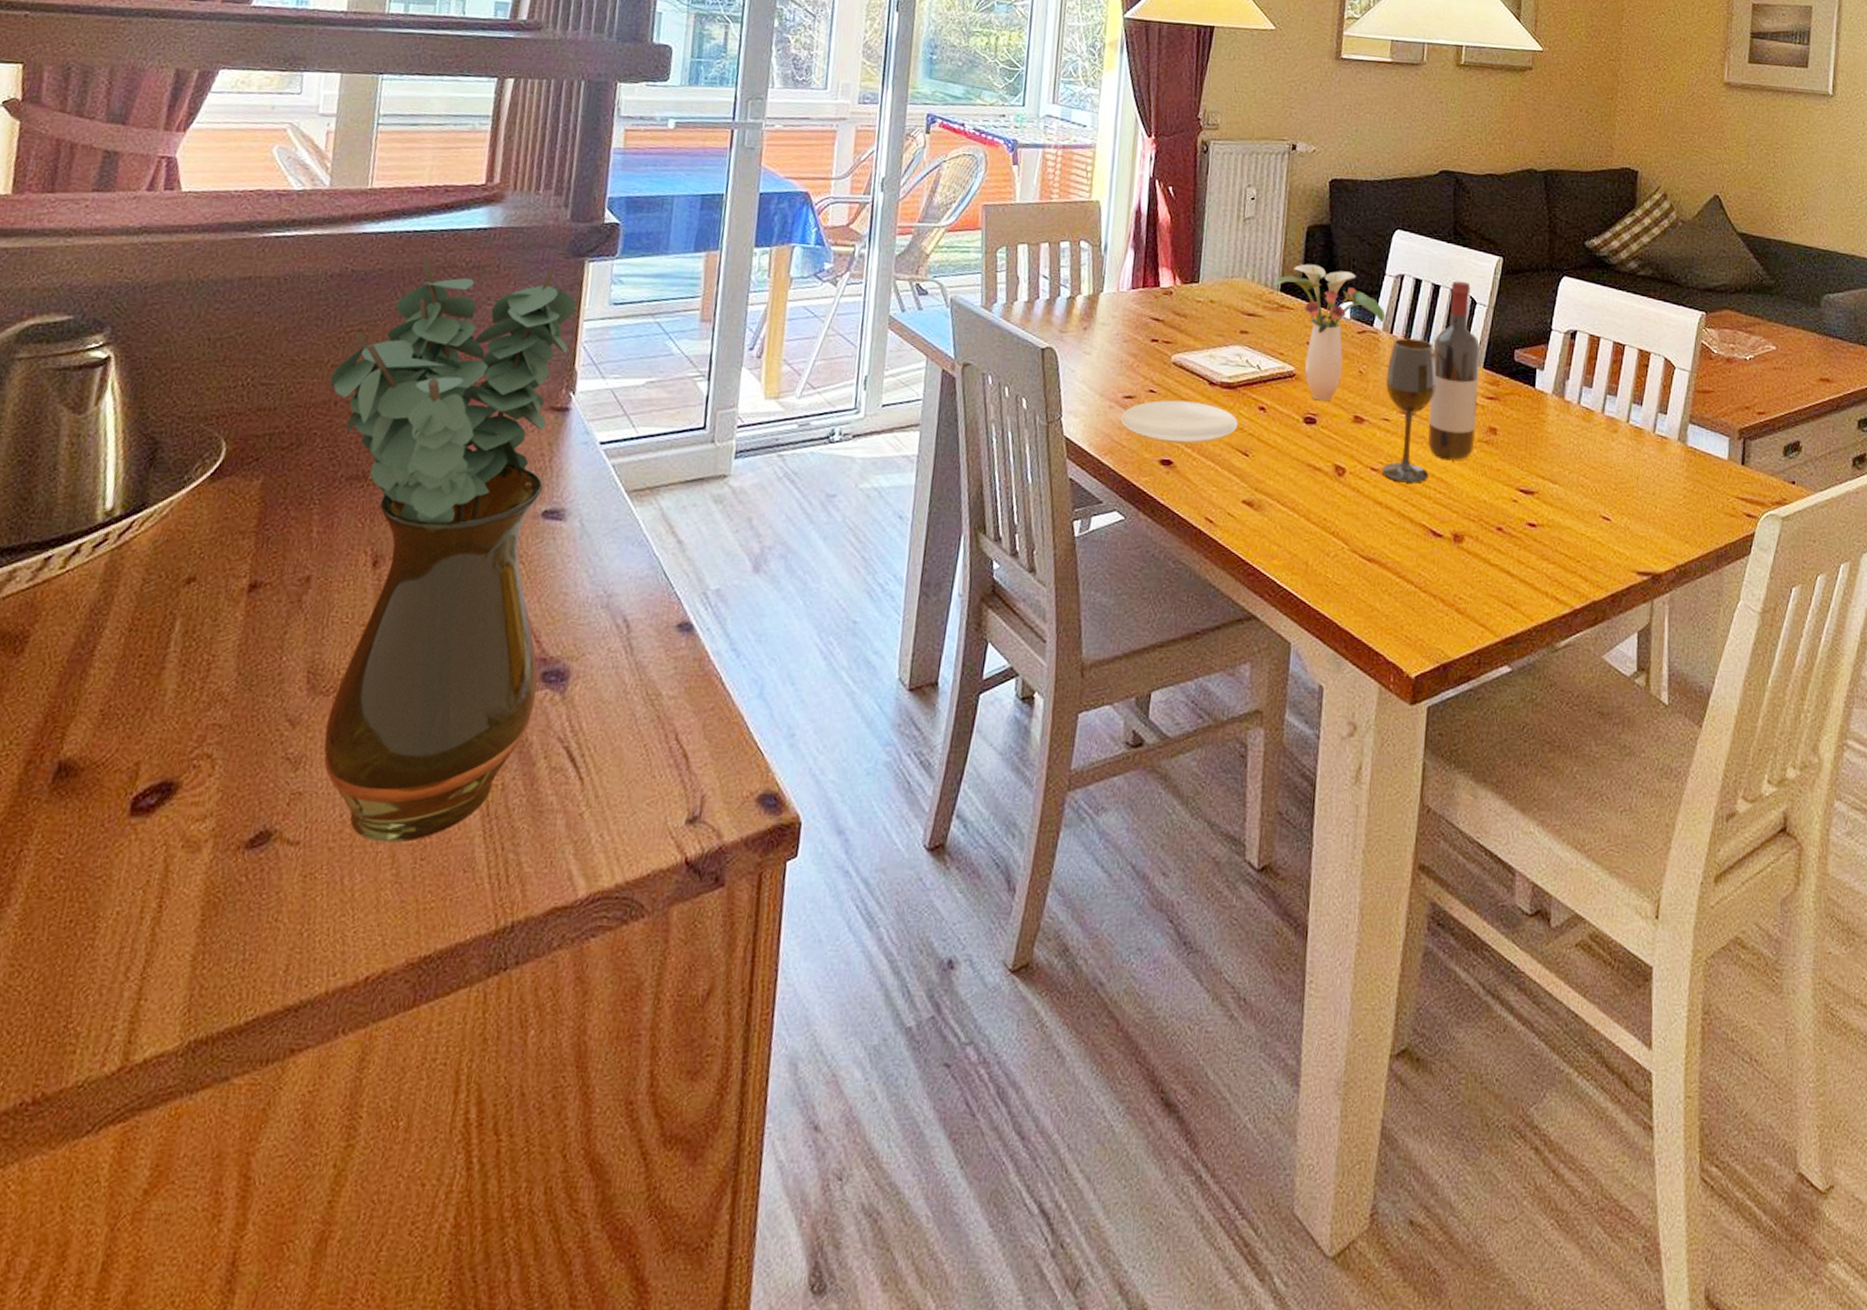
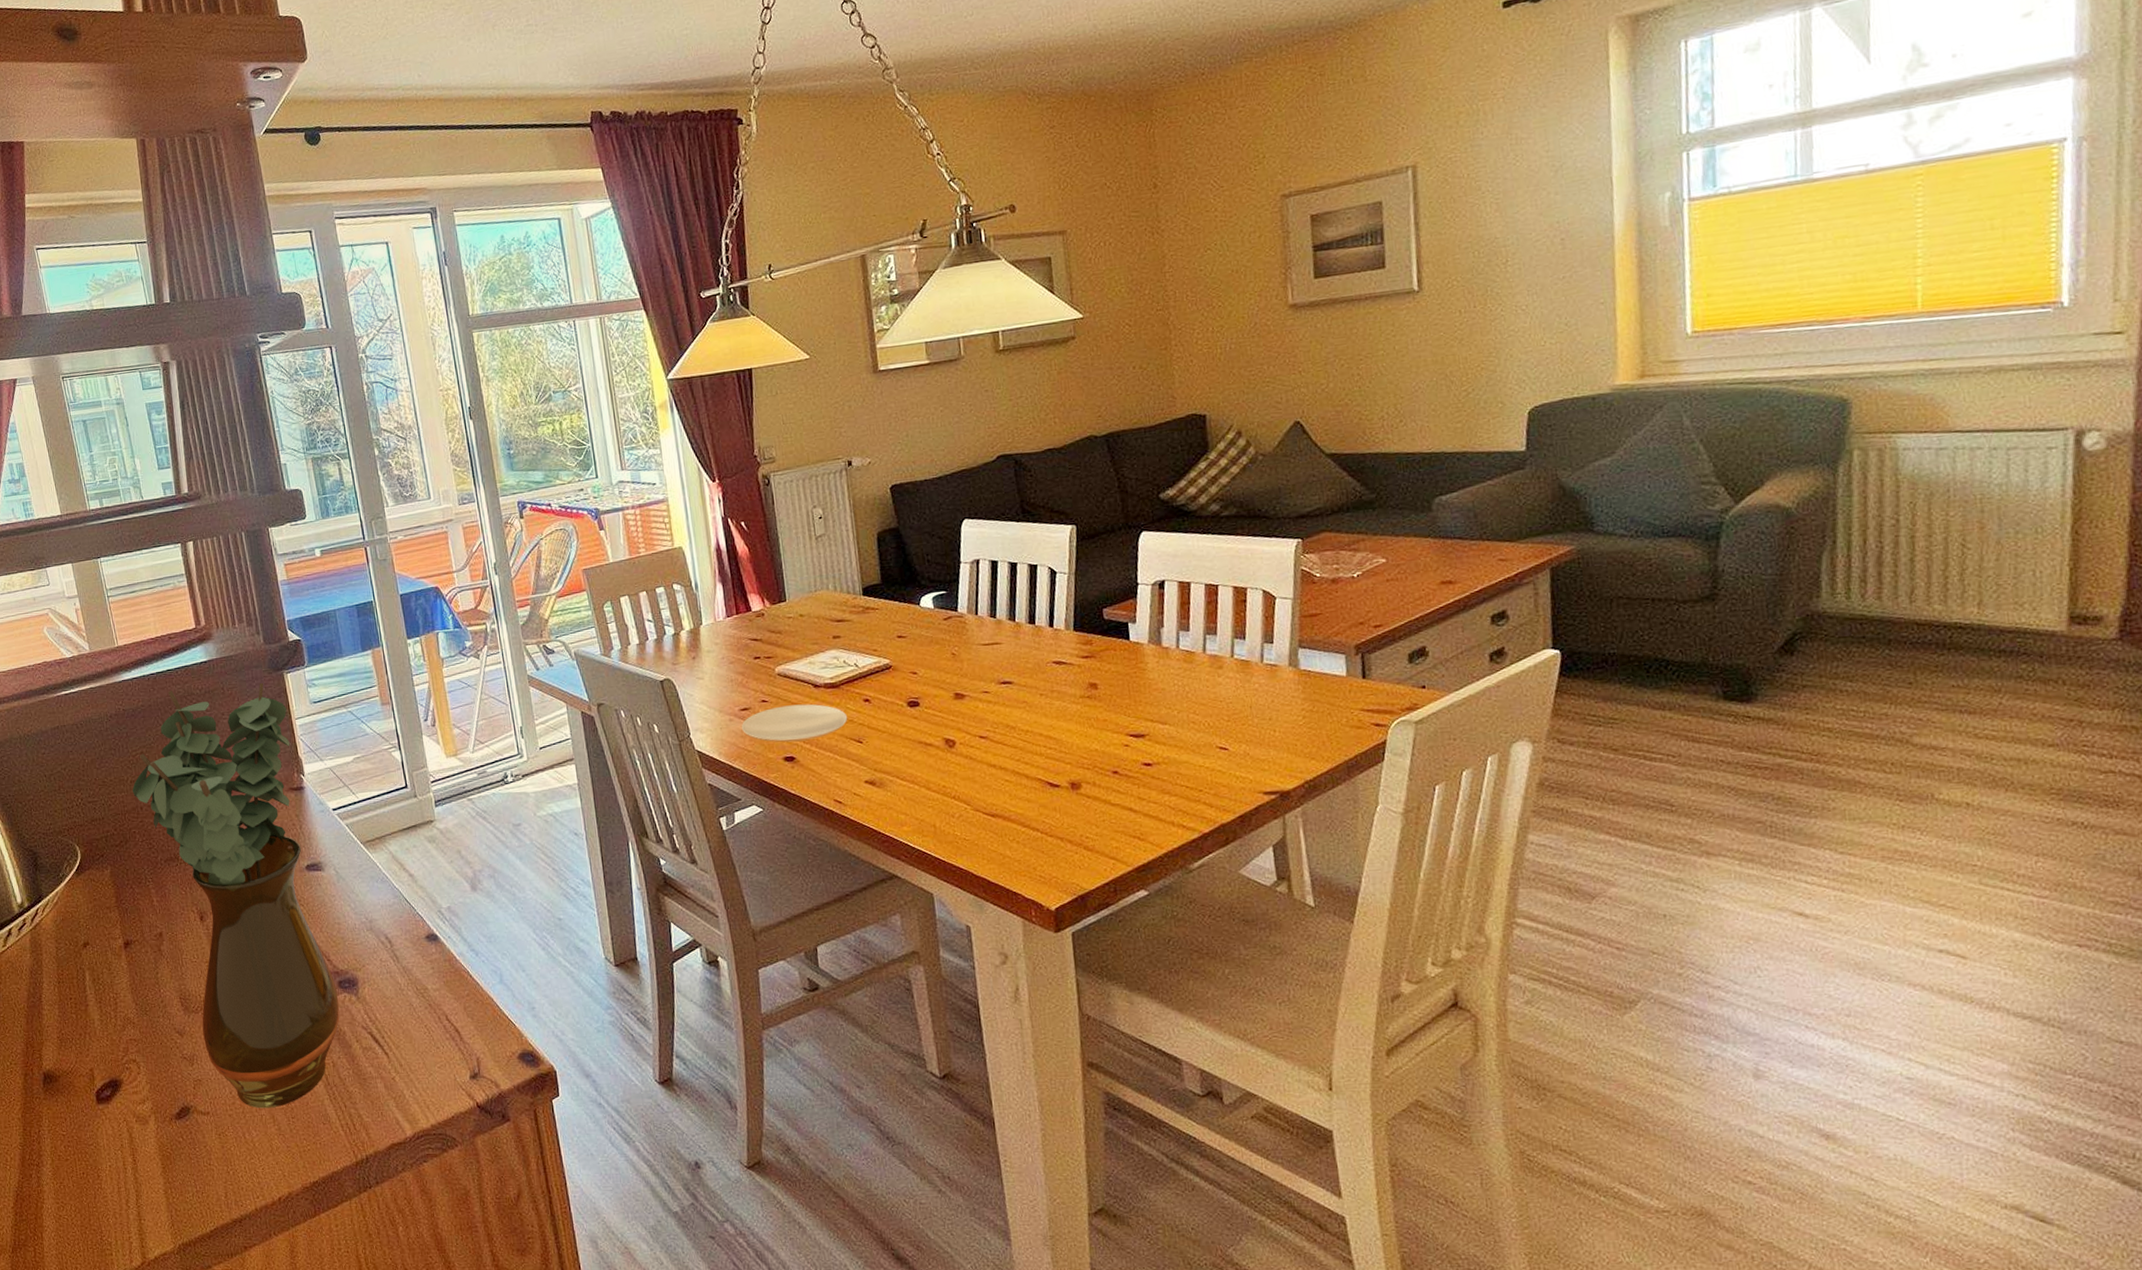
flower arrangement: present [1273,264,1386,401] -> none [855,565,968,686]
wine glass: present [1382,337,1437,483] -> none [978,615,1037,745]
wine bottle: present [1428,281,1481,461] -> none [1019,554,1077,719]

